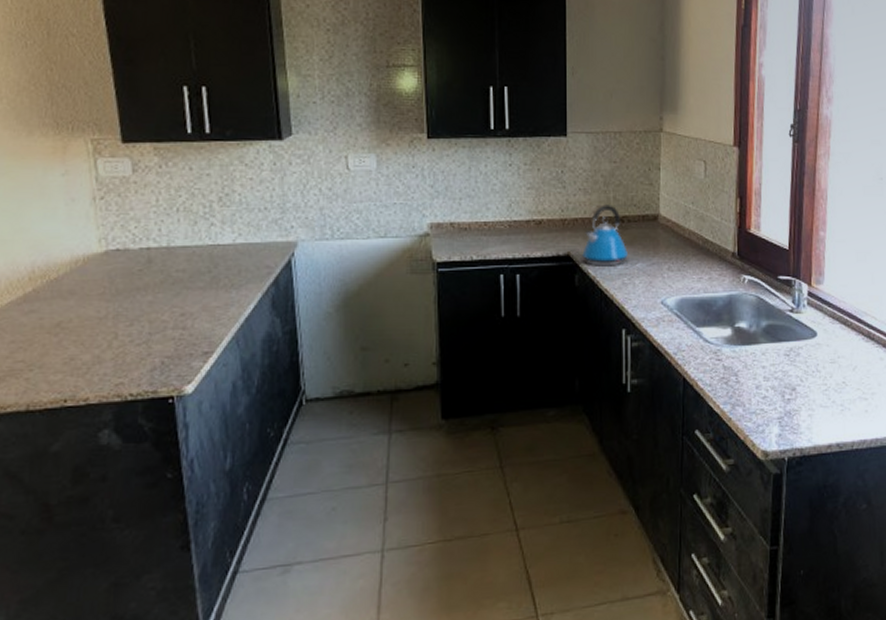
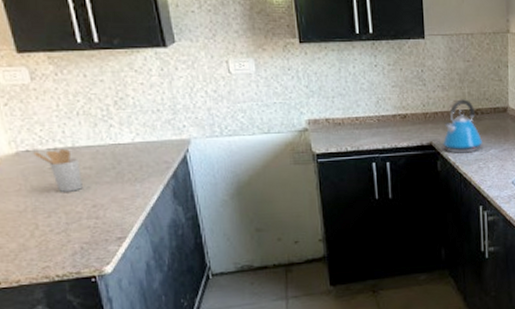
utensil holder: none [124,249,173,297] -> present [33,149,83,192]

